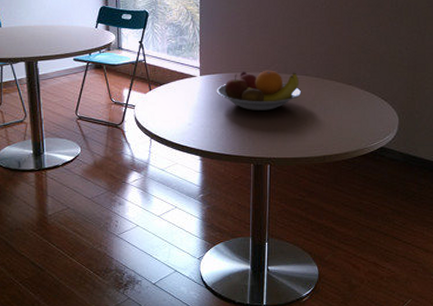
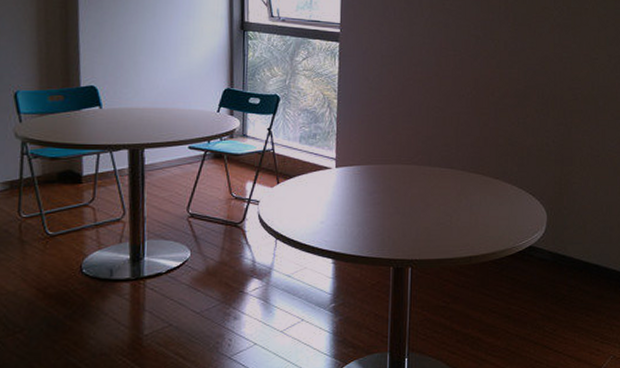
fruit bowl: present [216,70,302,111] -> none [353,162,447,207]

